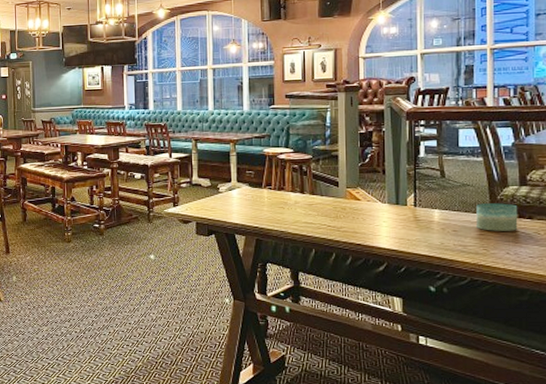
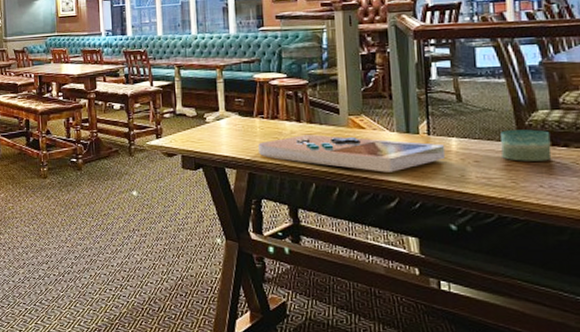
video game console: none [266,205,429,240] -> present [258,135,446,172]

